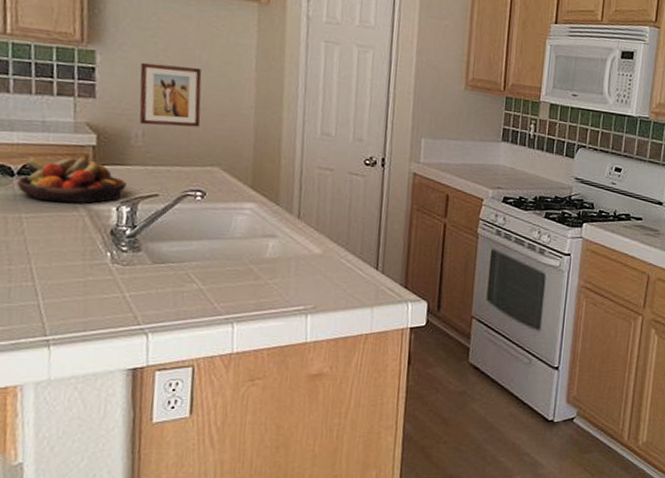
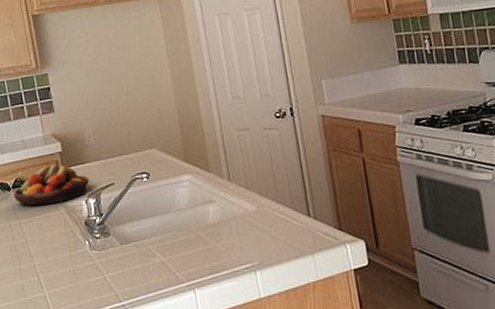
wall art: present [139,62,202,127] -> none [81,66,134,126]

